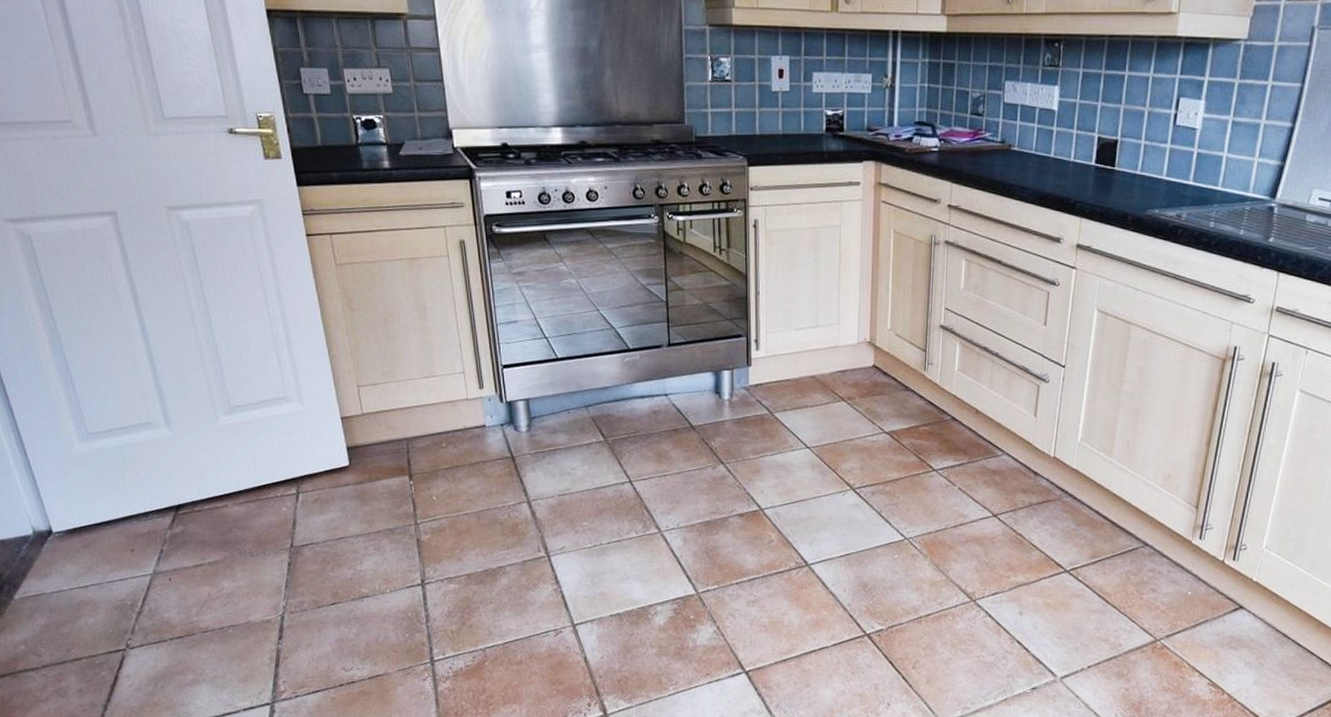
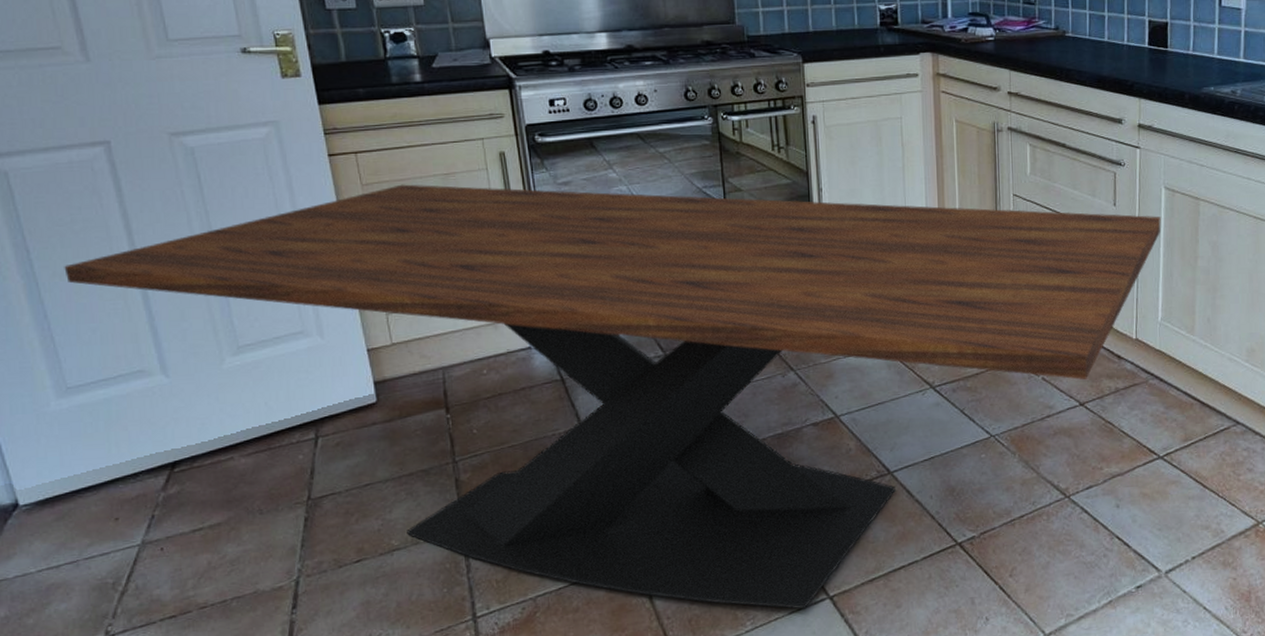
dining table: none [81,266,1091,680] -> present [64,184,1161,609]

